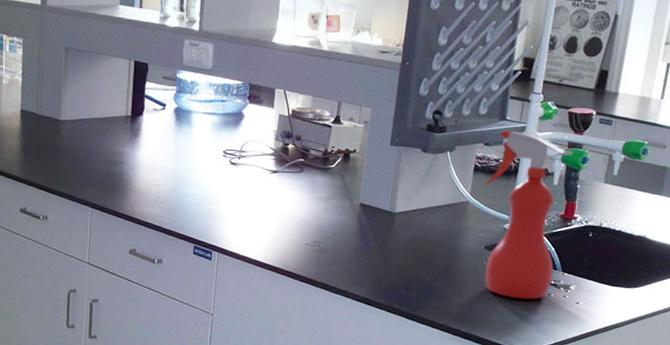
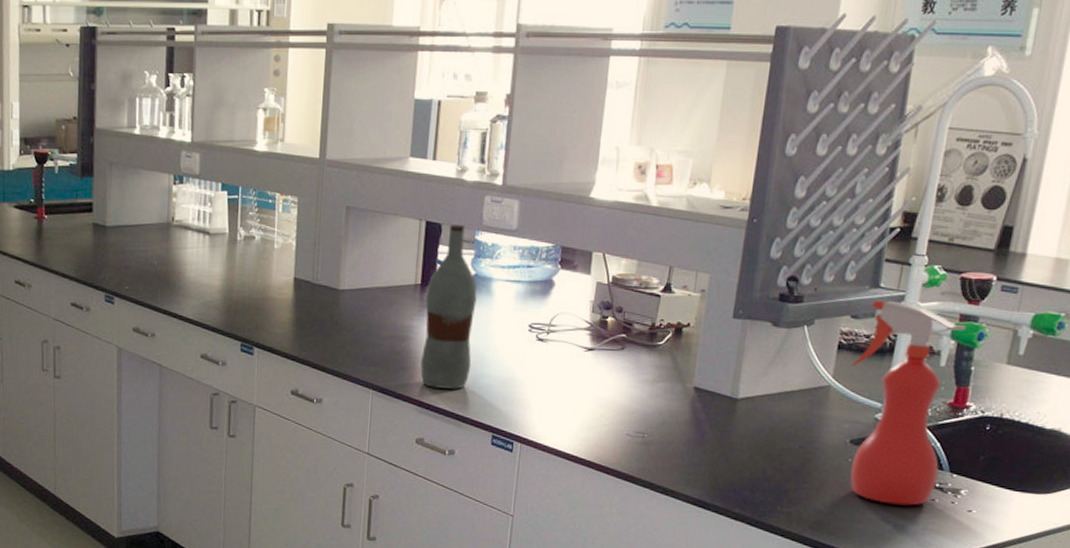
bottle: none [132,64,179,207] -> present [420,225,477,389]

